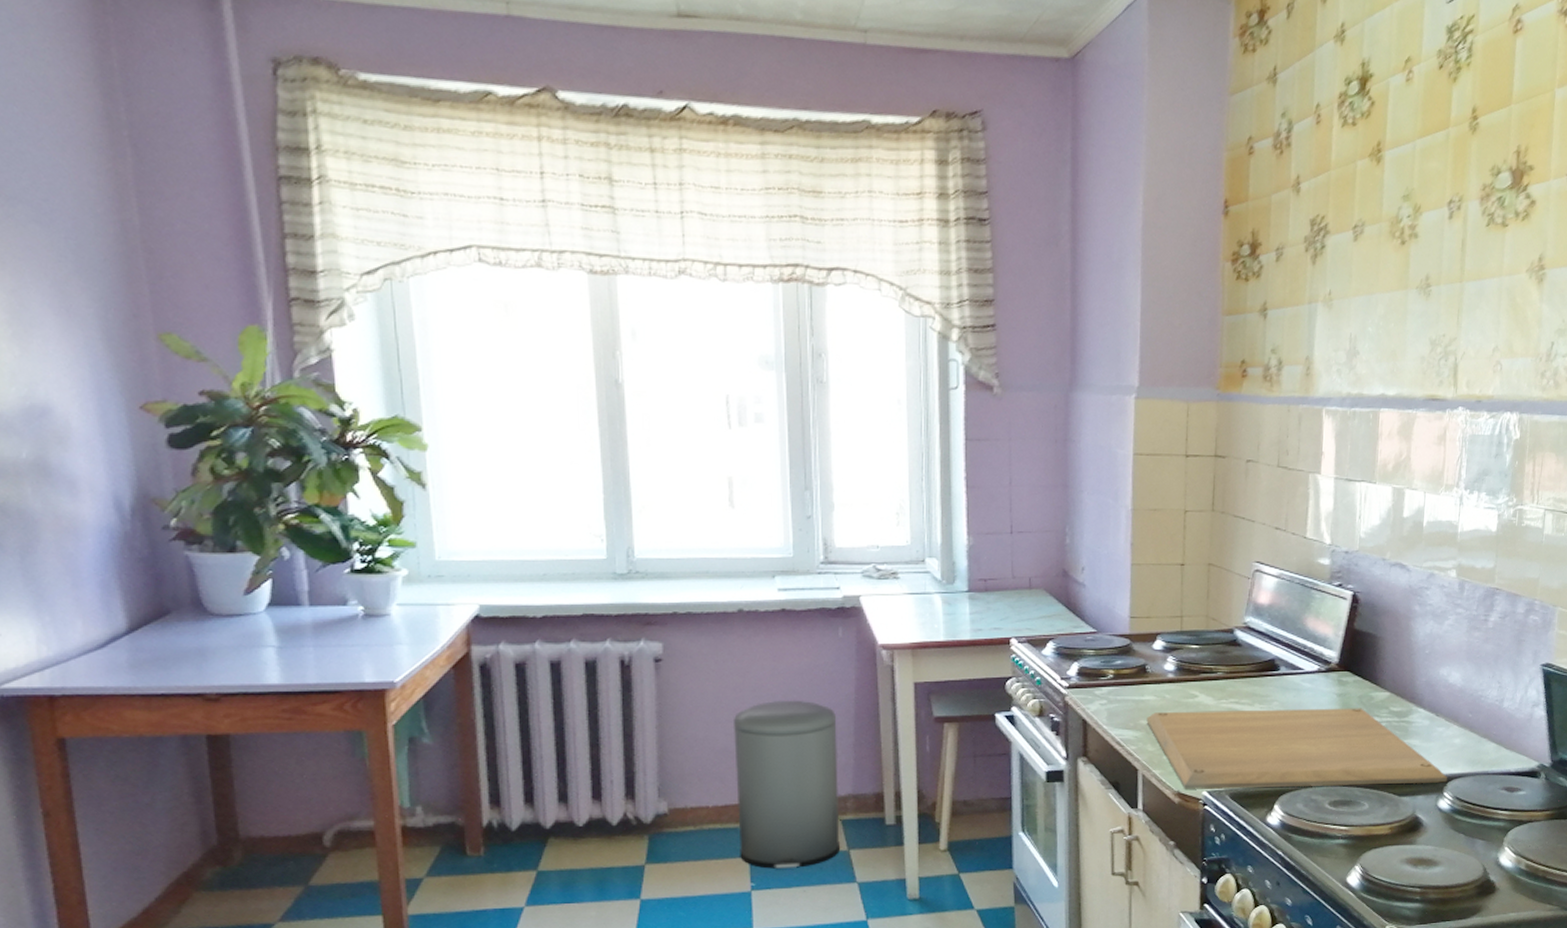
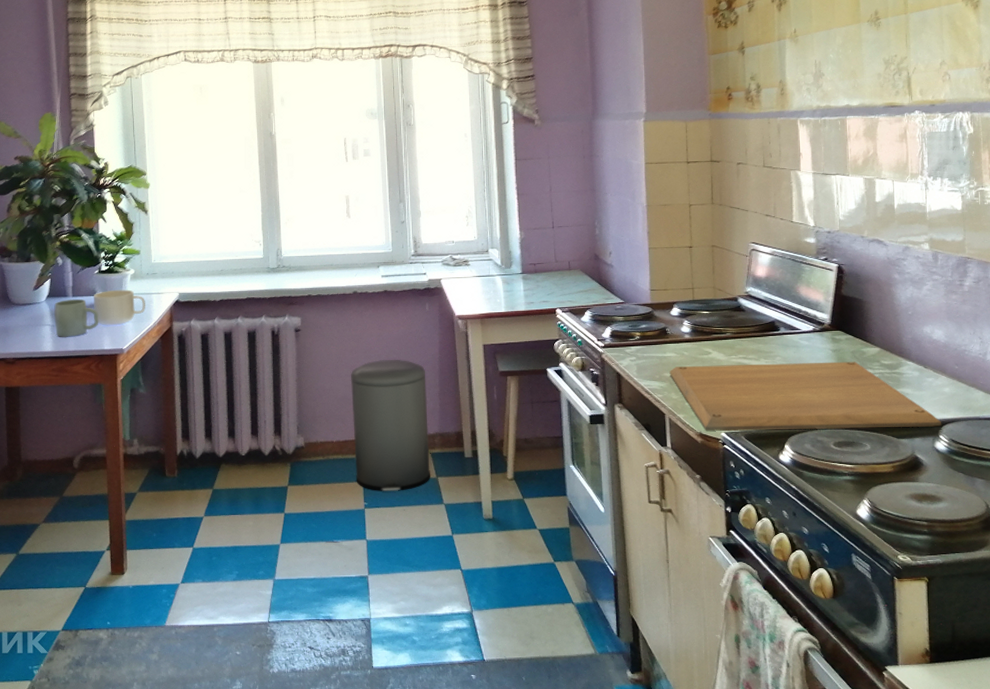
mug: none [280,609,355,664] -> present [54,299,99,337]
cup: none [342,597,428,649] -> present [93,289,145,326]

